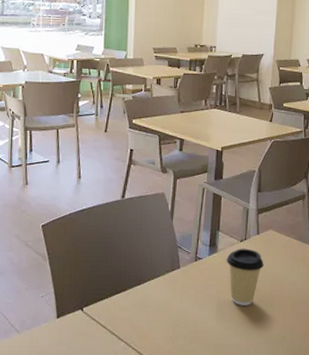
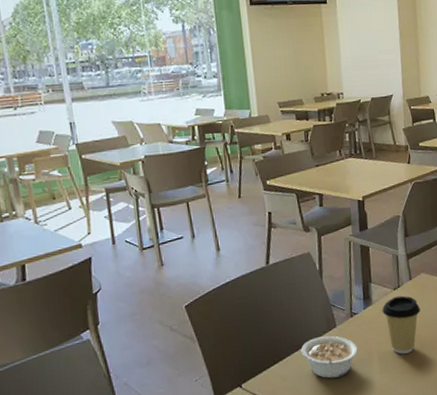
legume: none [143,275,198,317] -> present [301,335,358,379]

